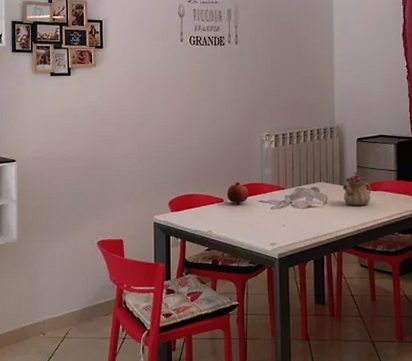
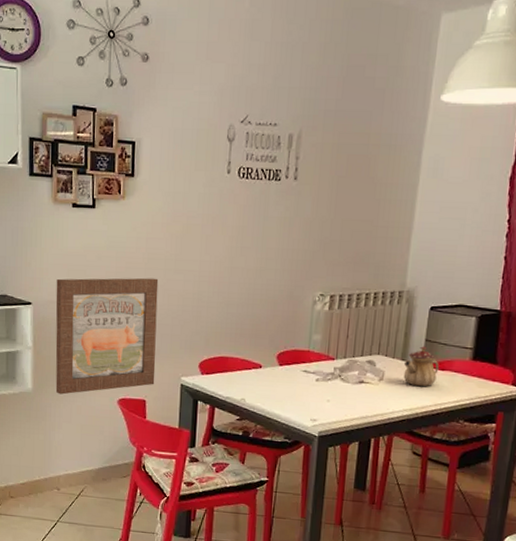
wall art: none [38,131,130,242] -> present [55,278,159,395]
fruit: present [226,182,249,204] -> none [266,347,292,372]

